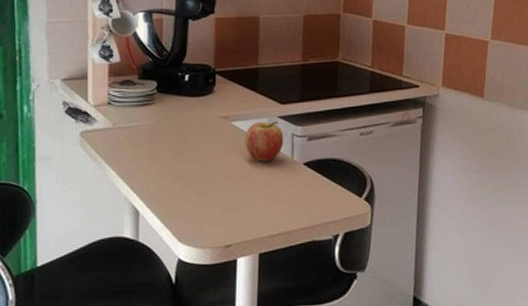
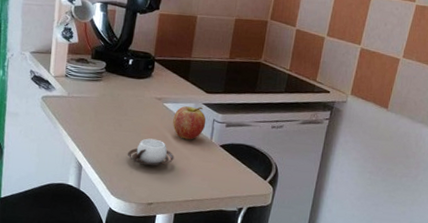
cup: none [194,166,251,200] -> present [128,138,174,166]

